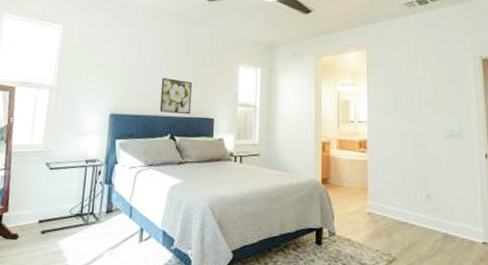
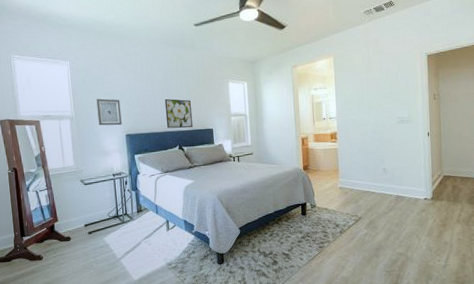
wall art: none [81,69,111,103] -> present [96,98,122,126]

